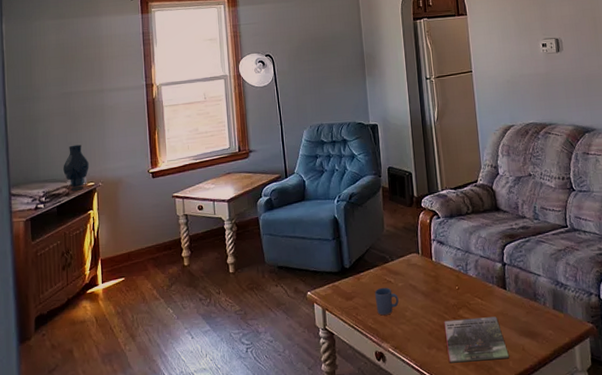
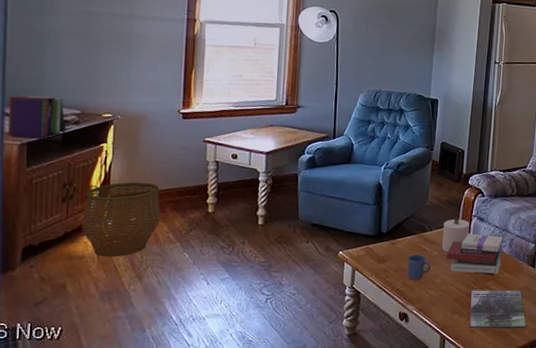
books: none [13,173,60,215] -> present [8,95,67,139]
vase: present [63,144,90,192] -> none [74,70,108,121]
basket: none [80,243,144,319] -> present [81,182,161,256]
candle: none [403,242,431,283] -> present [442,216,470,253]
books: none [412,258,471,303] -> present [446,233,504,275]

